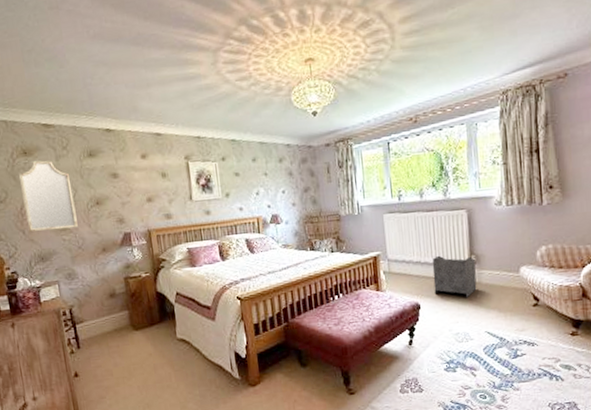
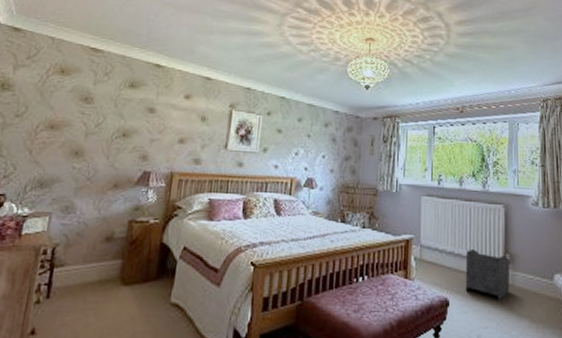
home mirror: present [18,160,78,233] -> none [36,81,104,157]

